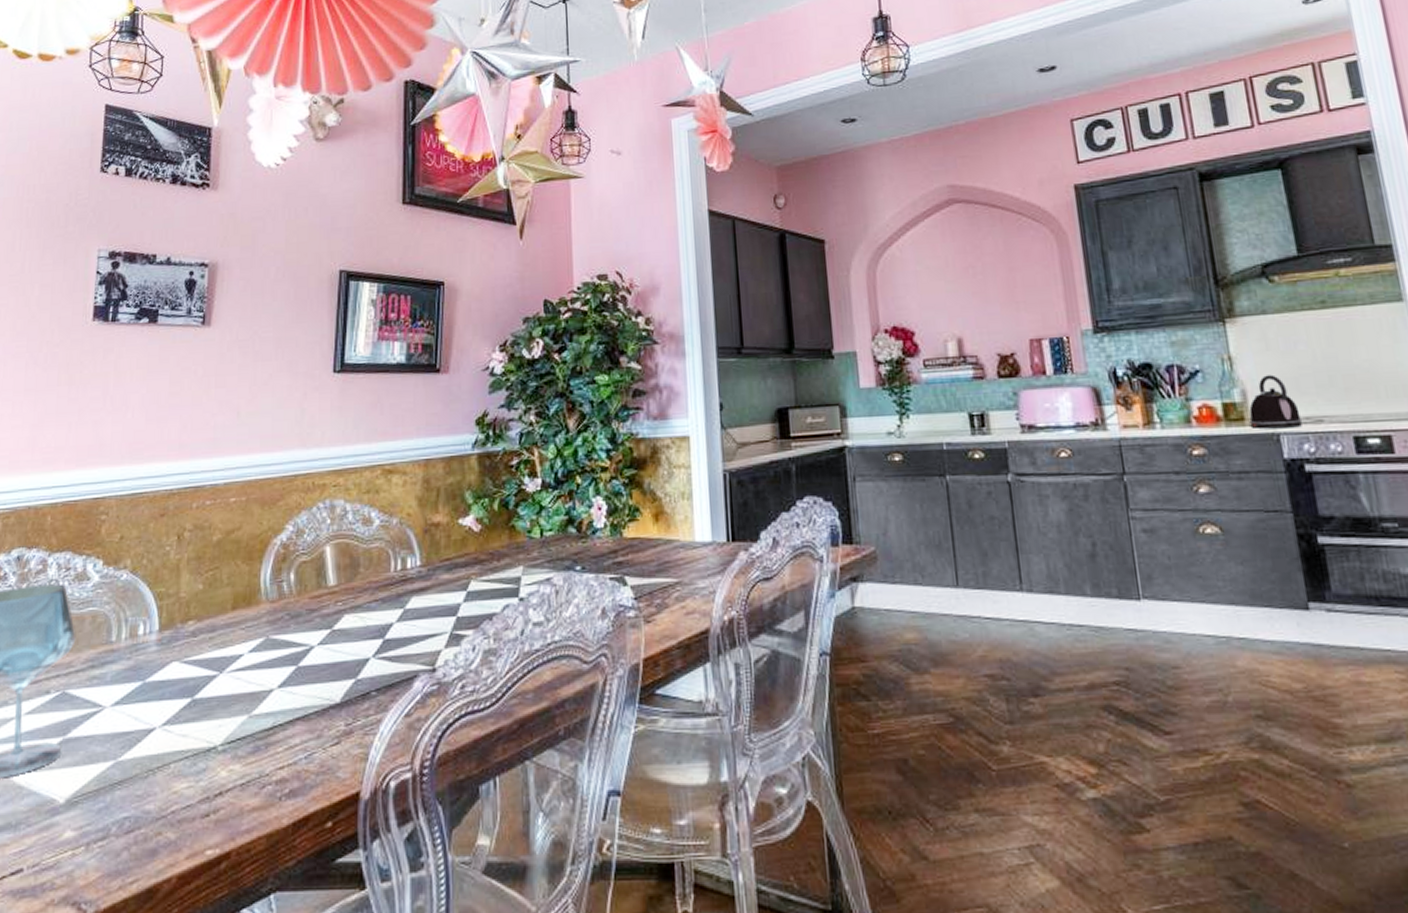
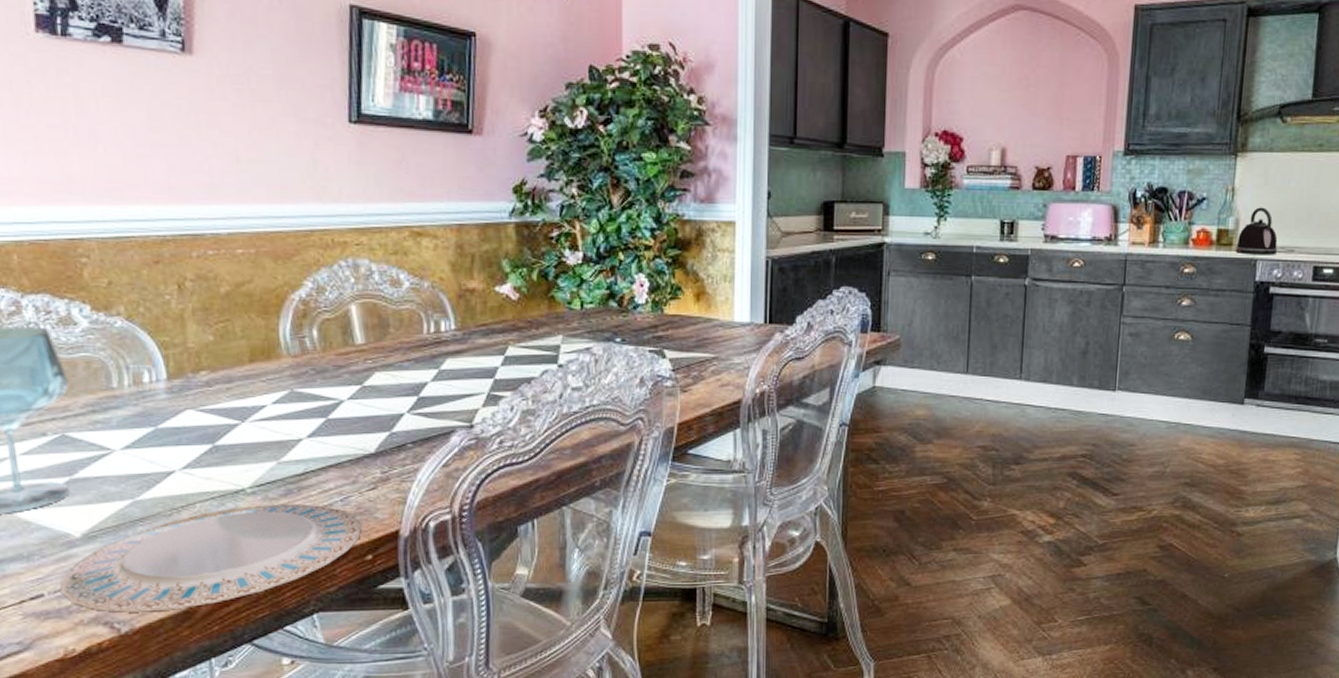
plate: none [38,762,323,891] -> present [60,503,361,613]

